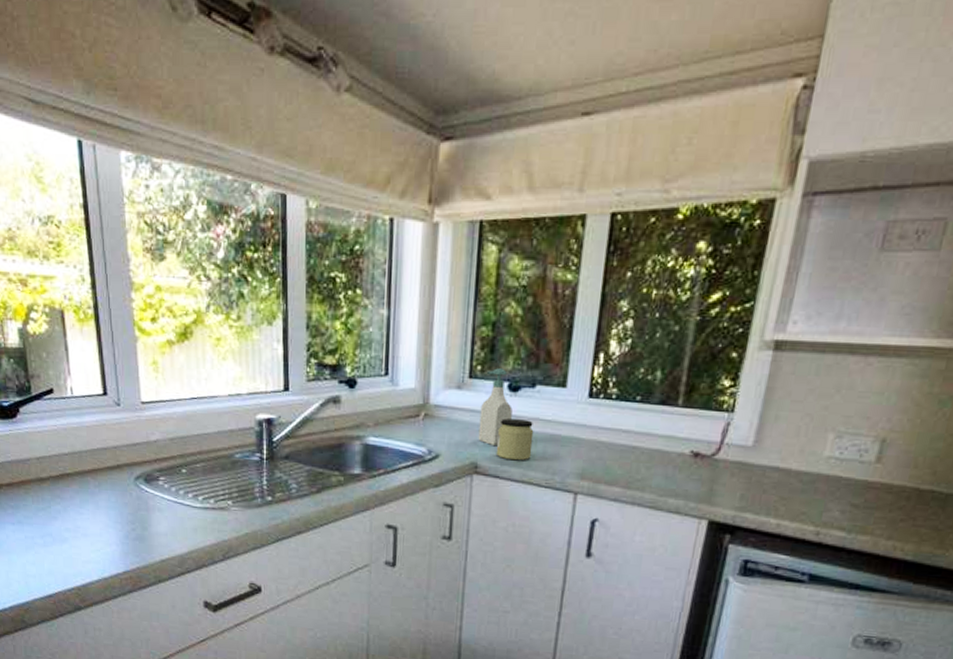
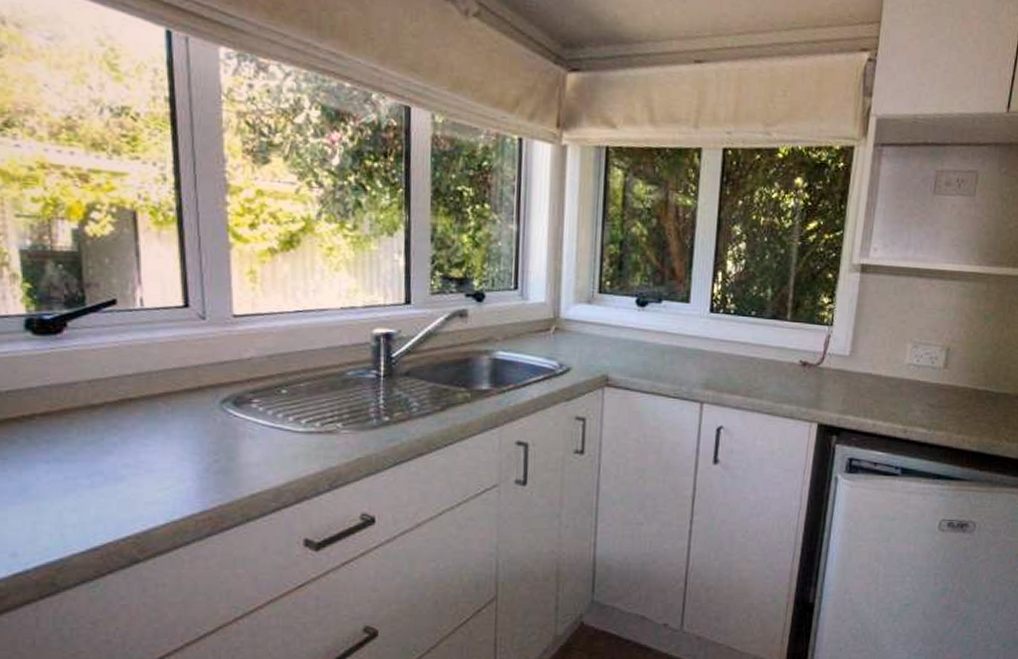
soap bottle: present [478,368,513,445] -> none [608,284,641,358]
jar: present [496,418,534,461] -> none [626,332,661,373]

